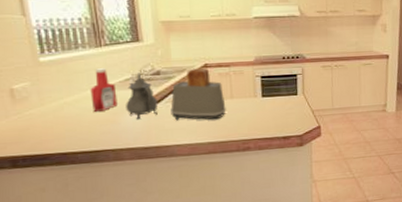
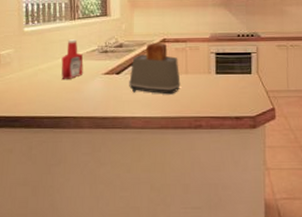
teapot: present [126,73,158,120] -> none [90,45,119,90]

